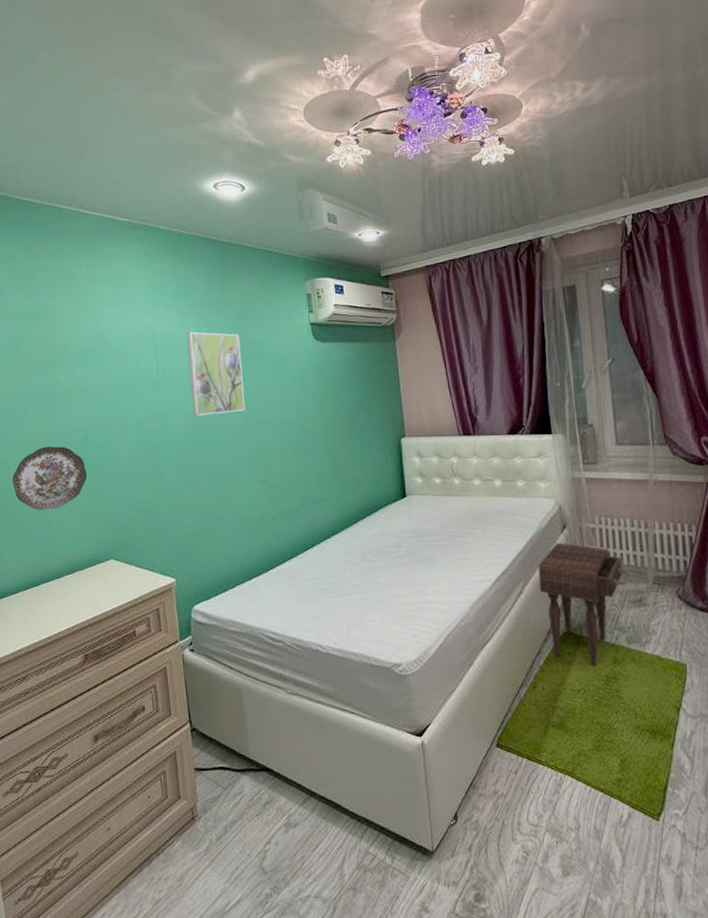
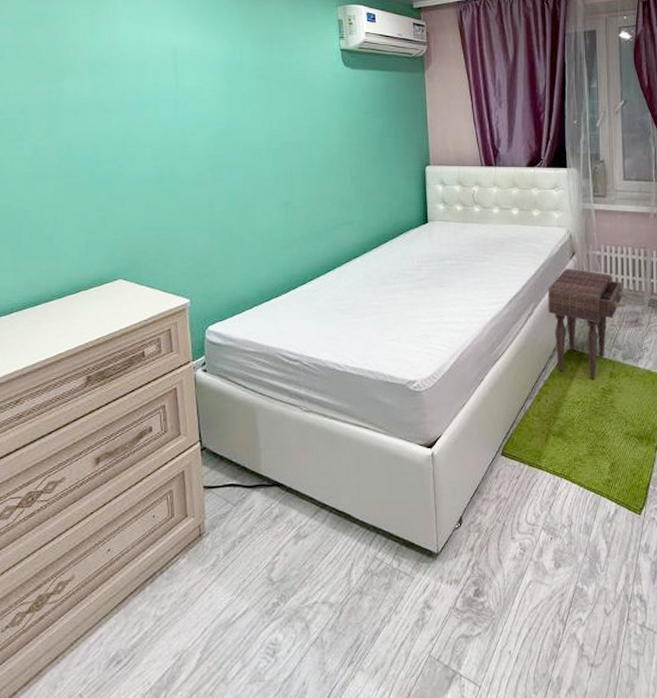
decorative plate: present [12,446,88,510] -> none [8,160,96,227]
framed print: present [187,332,246,416] -> none [210,50,270,136]

